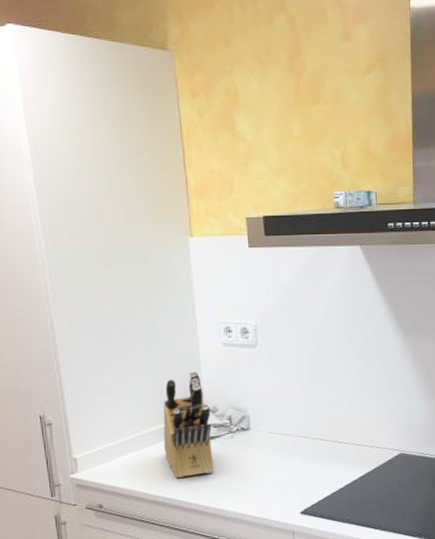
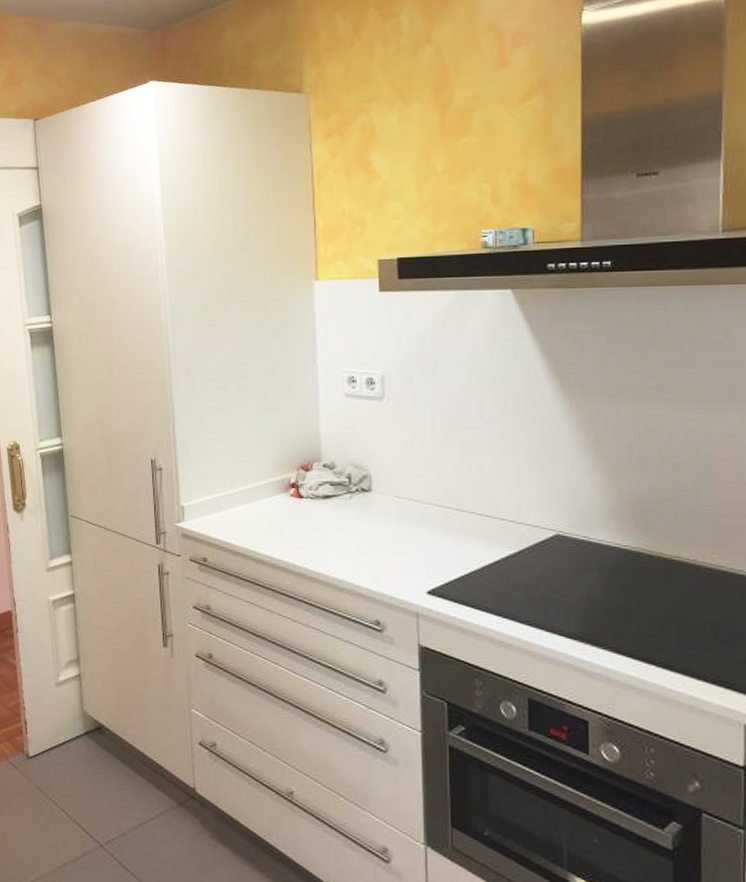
knife block: present [163,370,214,478] -> none [274,422,328,537]

